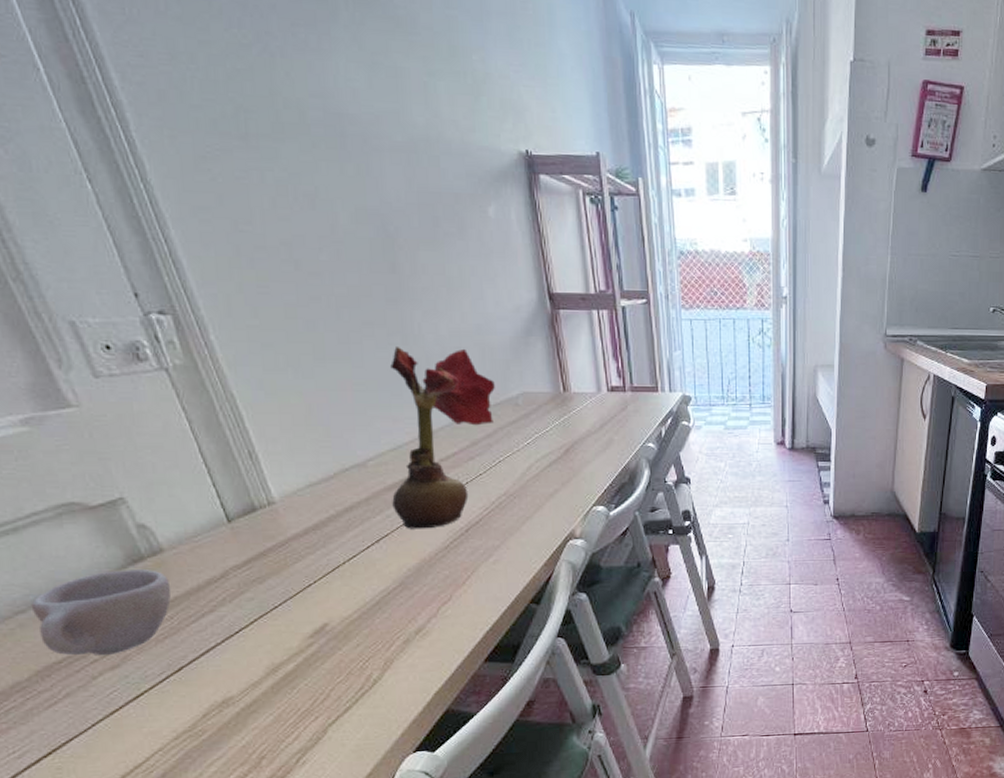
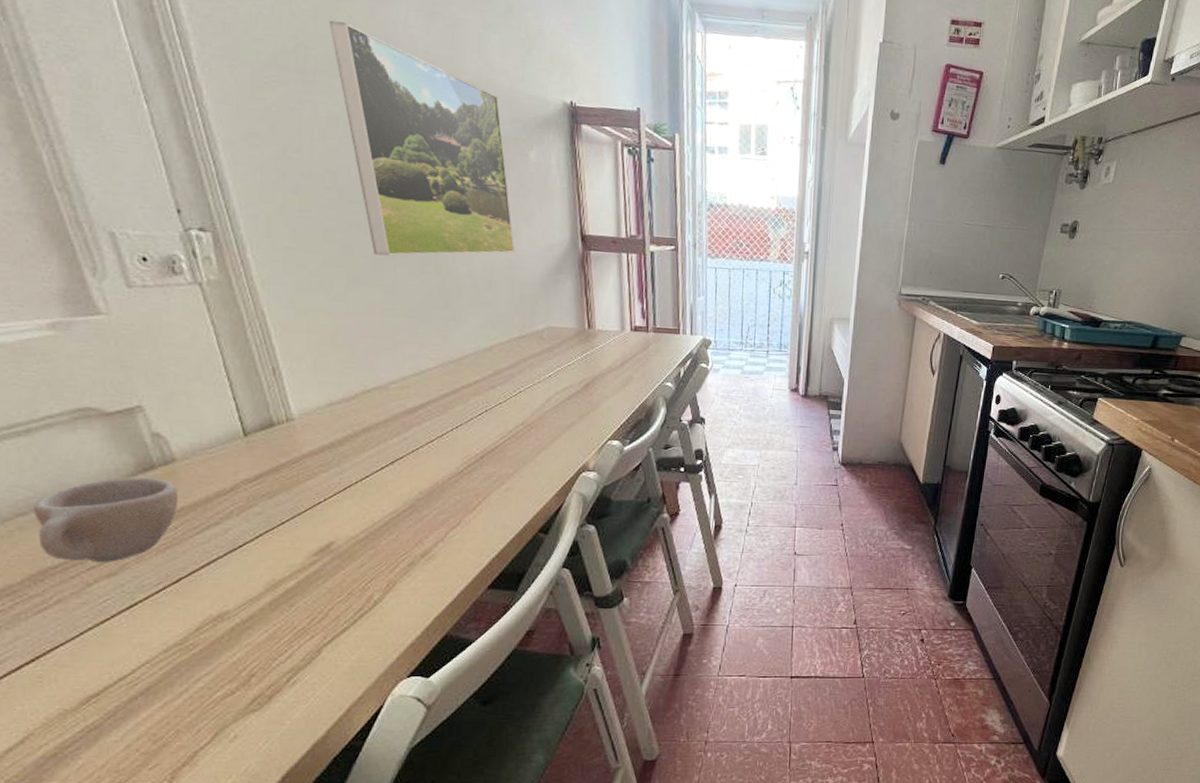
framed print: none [266,80,481,328] -> present [329,21,515,256]
flower: present [390,345,495,529] -> none [410,275,522,454]

